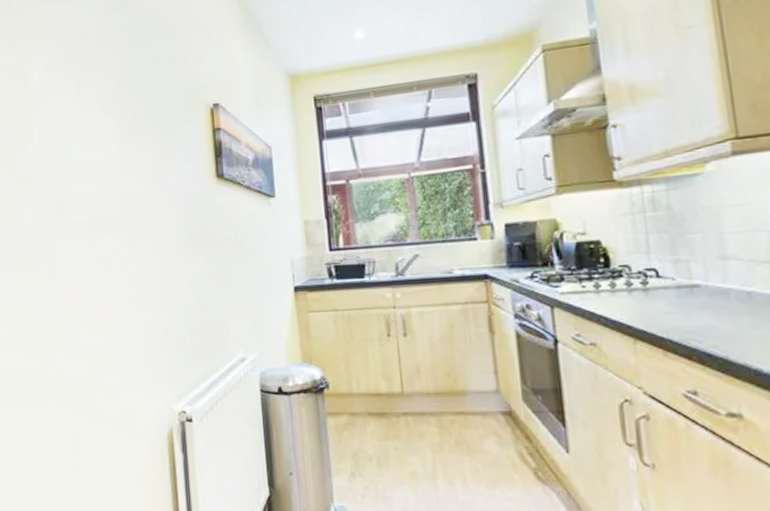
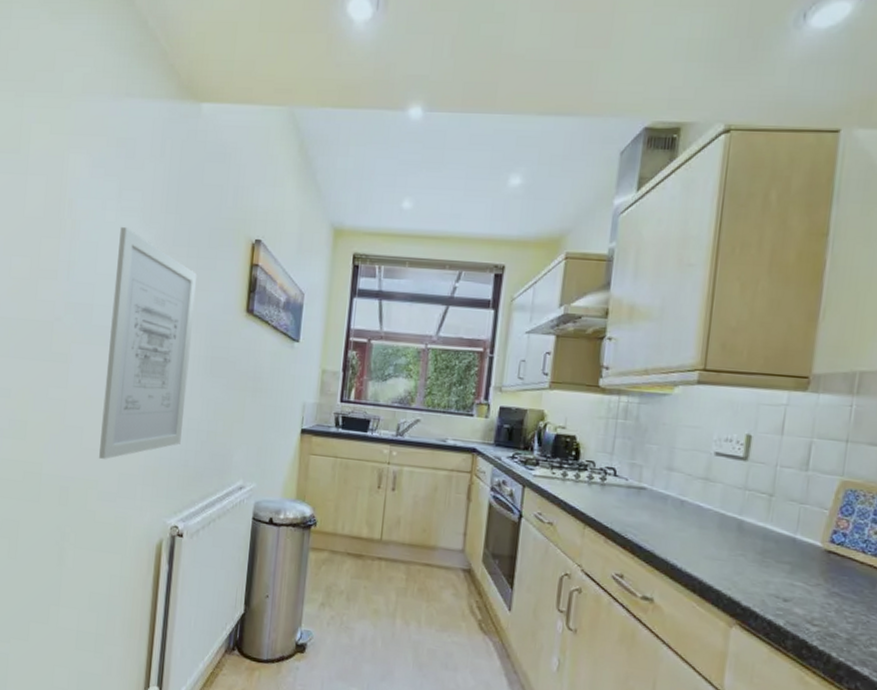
wall art: none [83,119,174,353] -> present [99,227,198,459]

